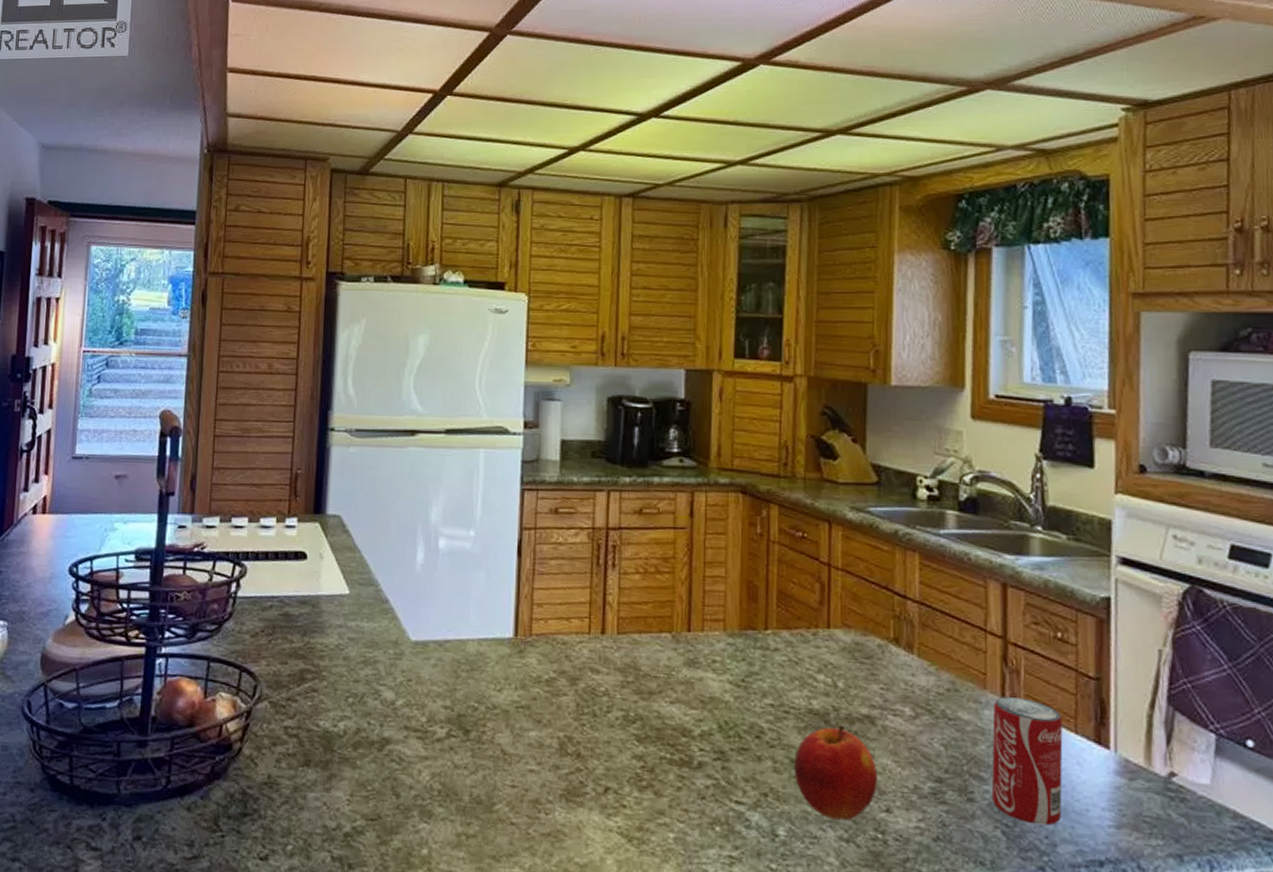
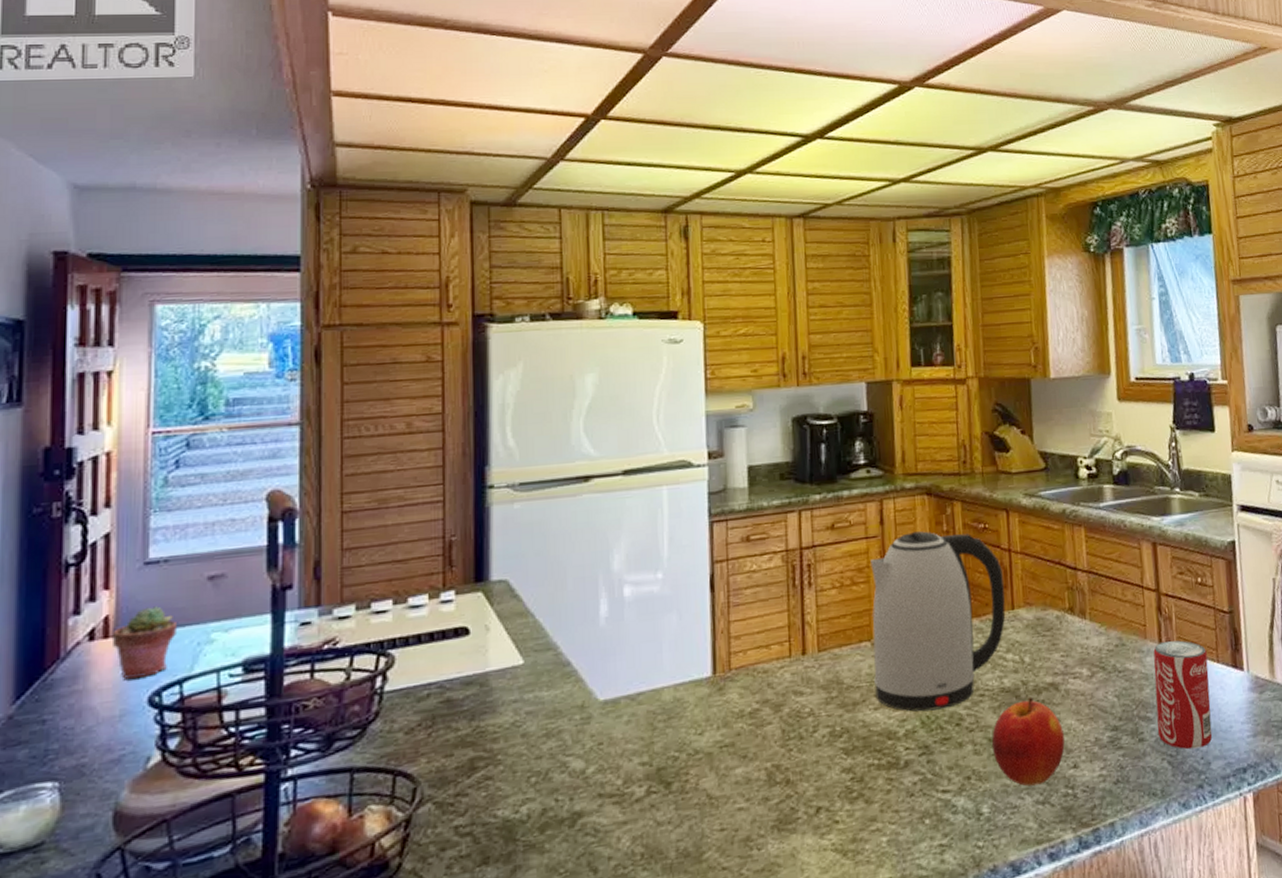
potted succulent: none [48,493,92,551] -> present [113,606,178,679]
kettle: none [672,529,821,718] -> present [871,531,1006,712]

